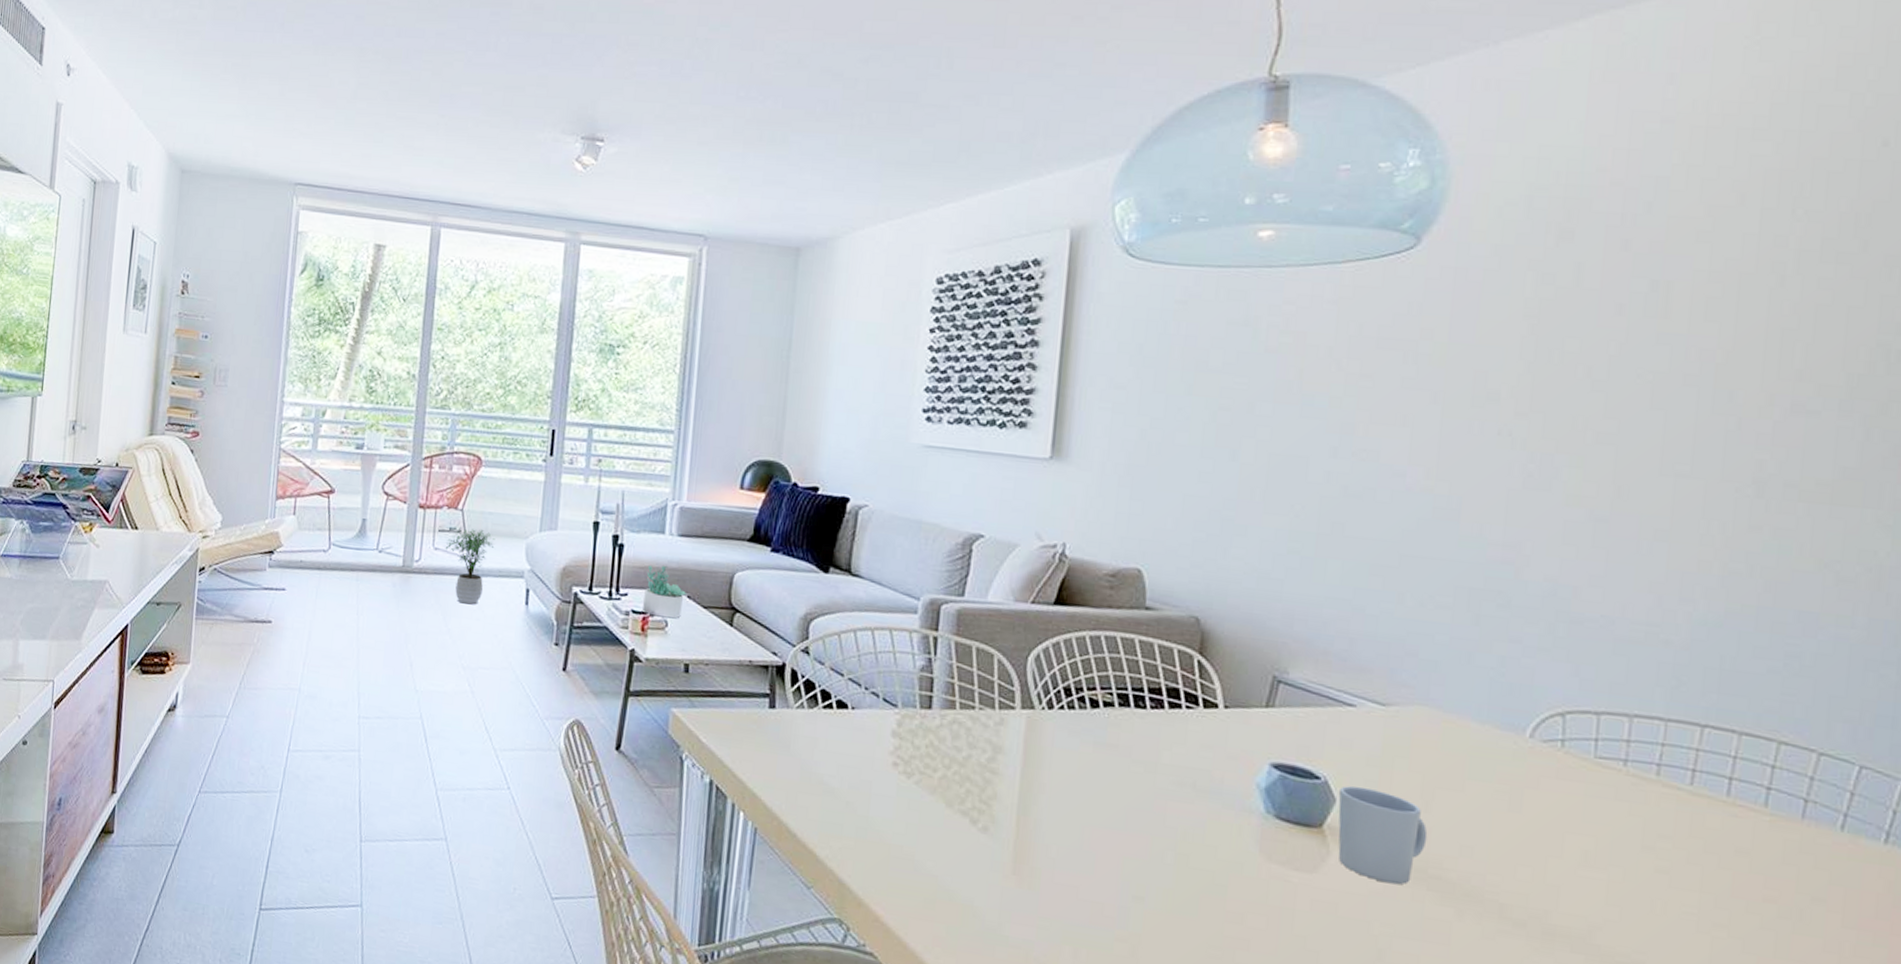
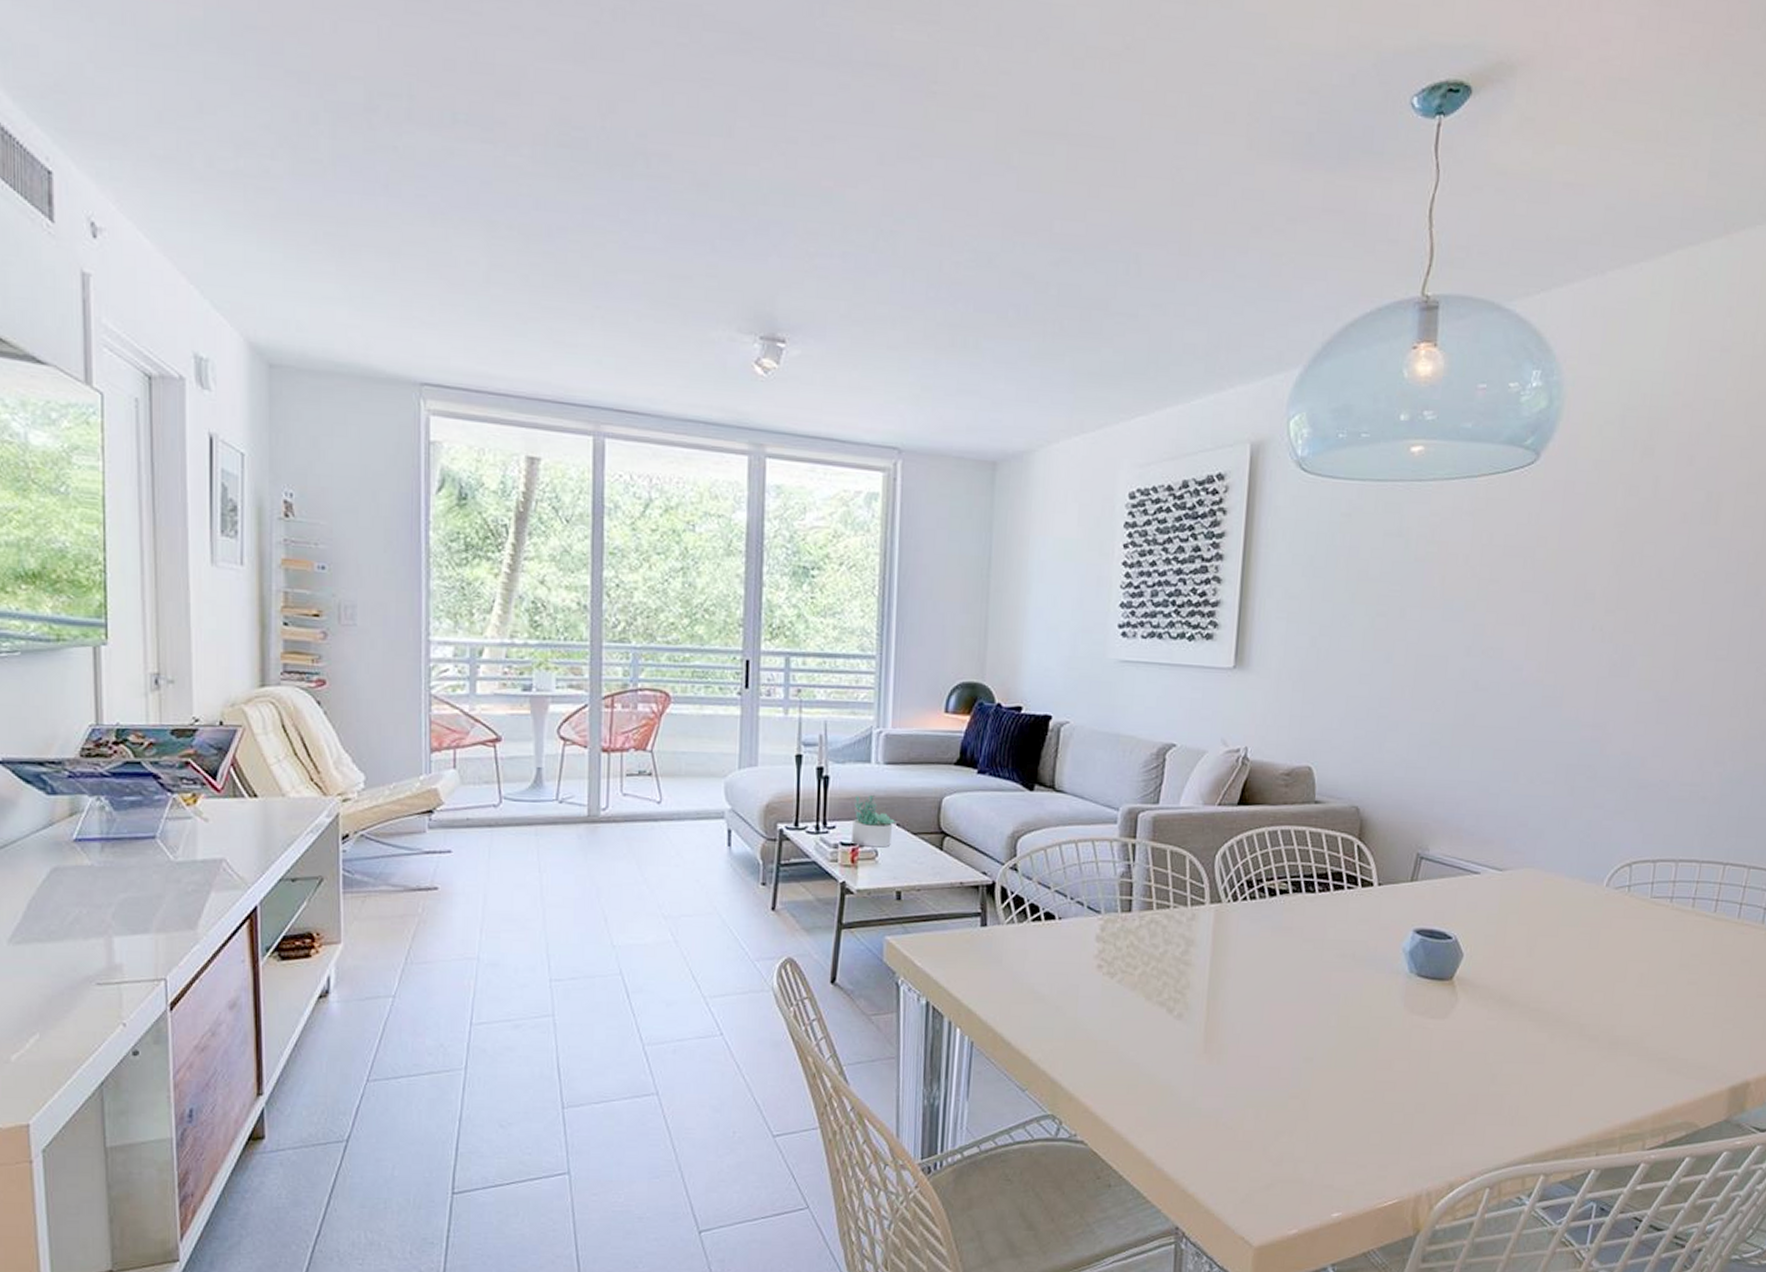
potted plant: present [445,529,495,605] -> none [635,771,691,851]
mug: present [1338,786,1428,885] -> none [1464,941,1531,1020]

